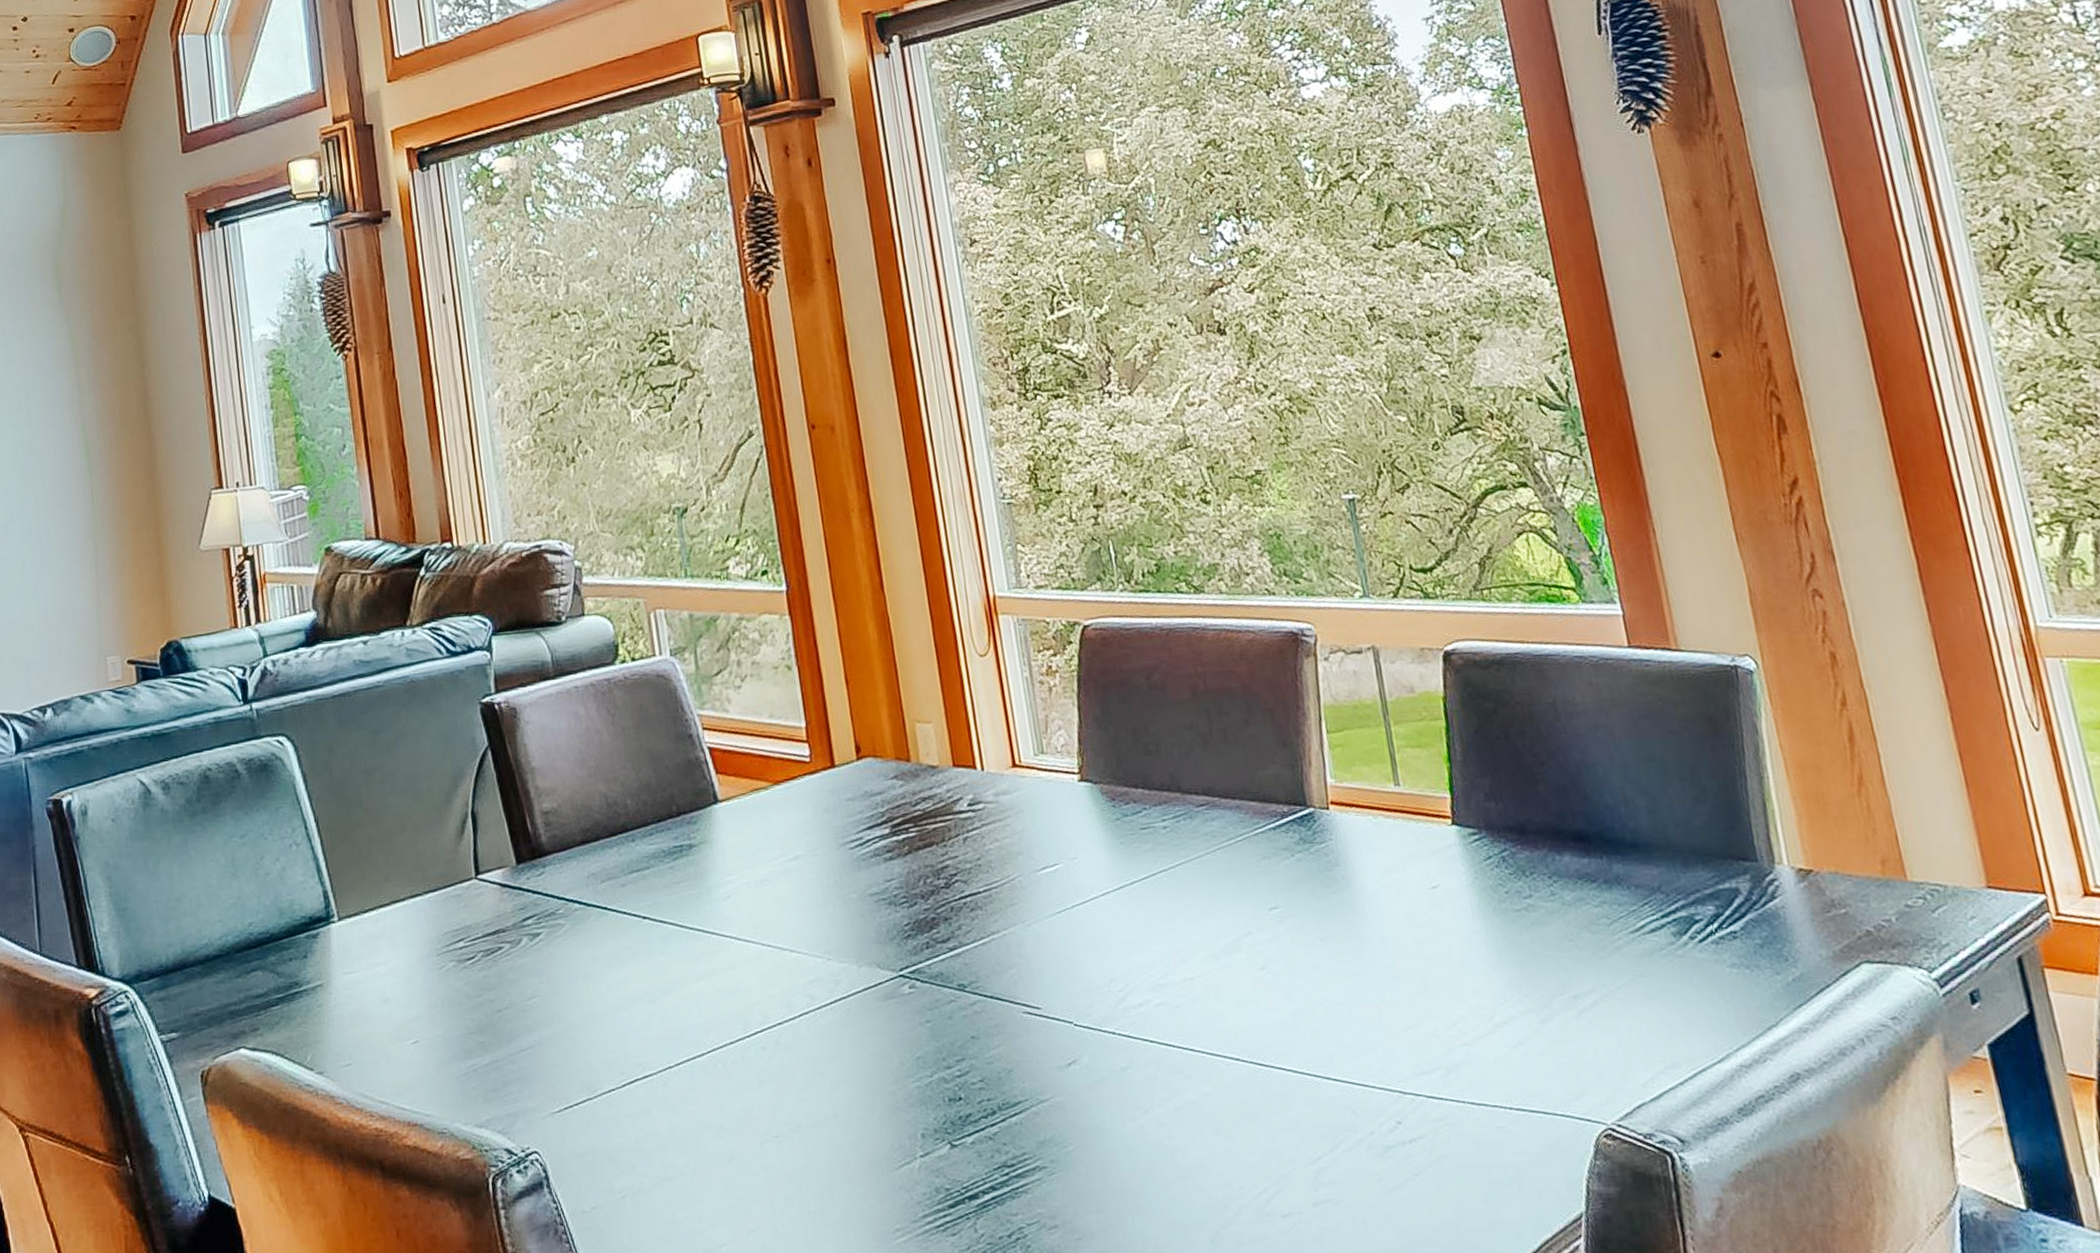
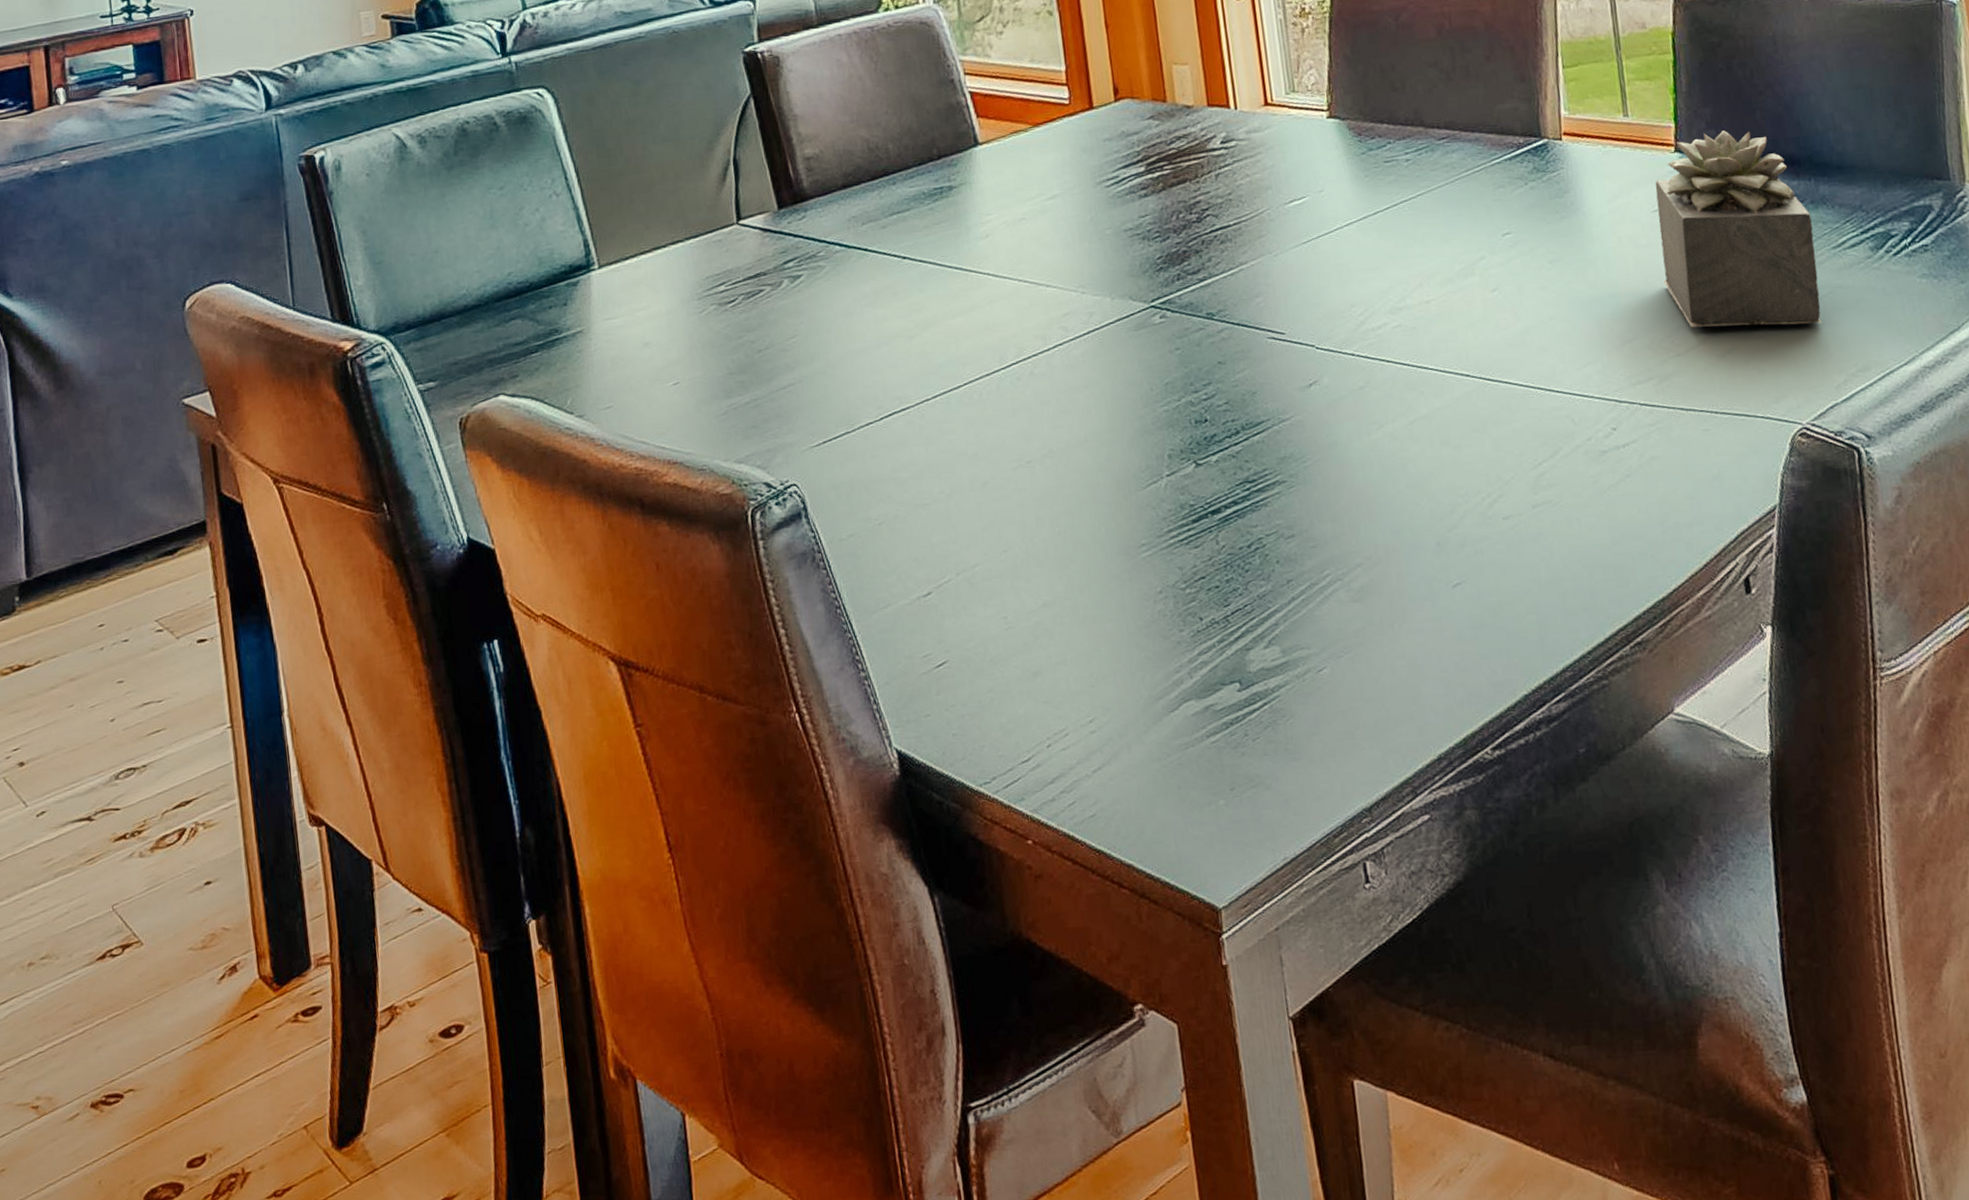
succulent plant: none [1432,803,1623,1015] -> present [1655,130,1822,328]

